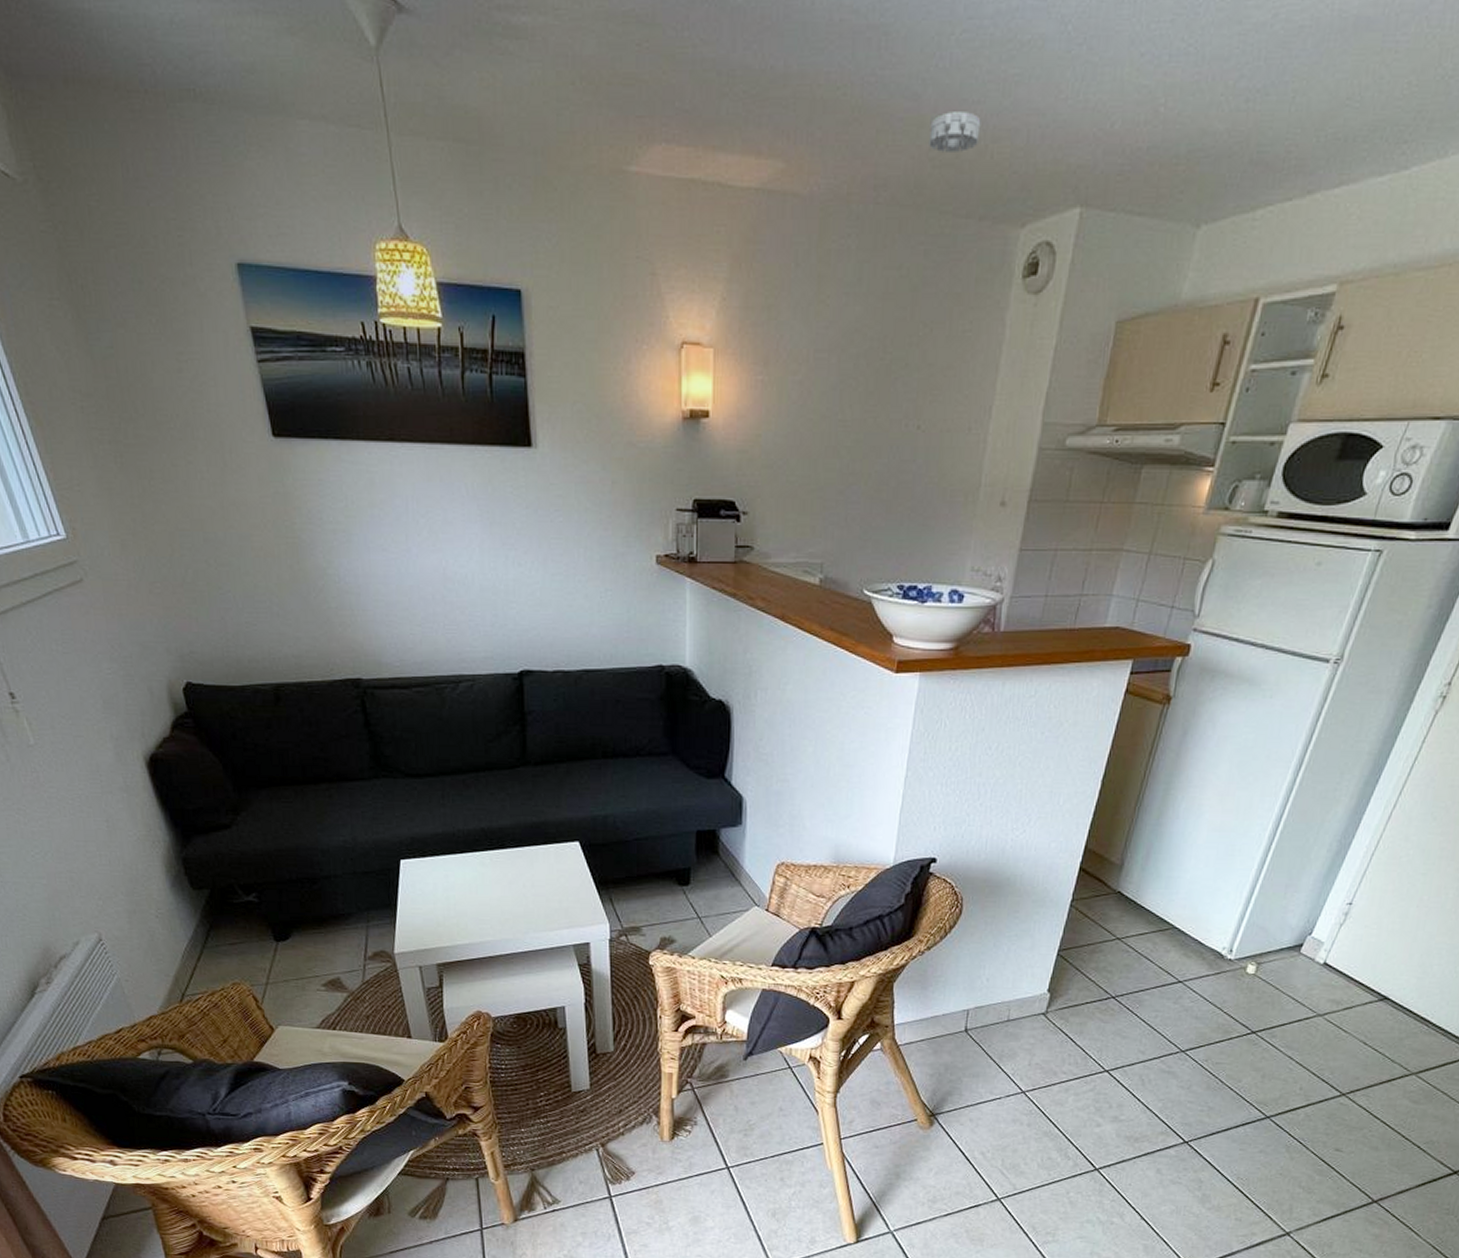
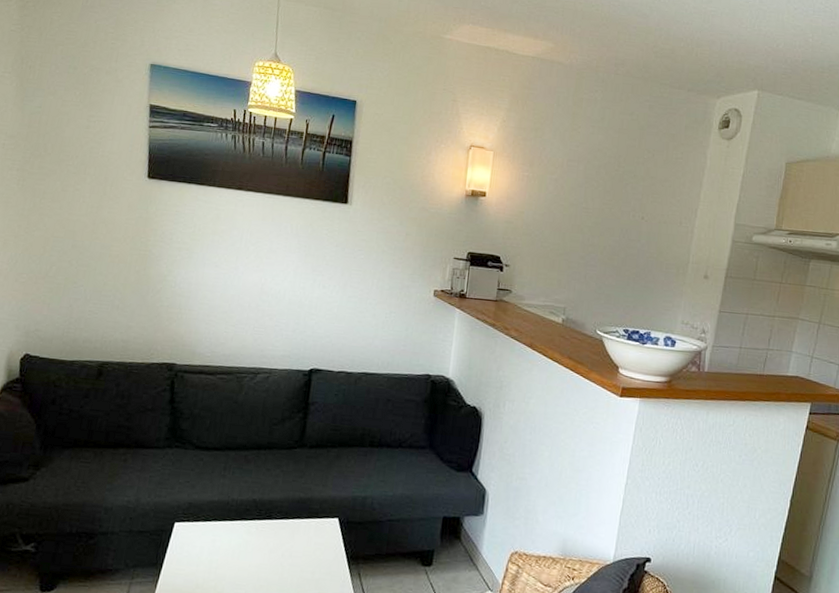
smoke detector: present [929,112,981,152] -> none [654,27,689,50]

